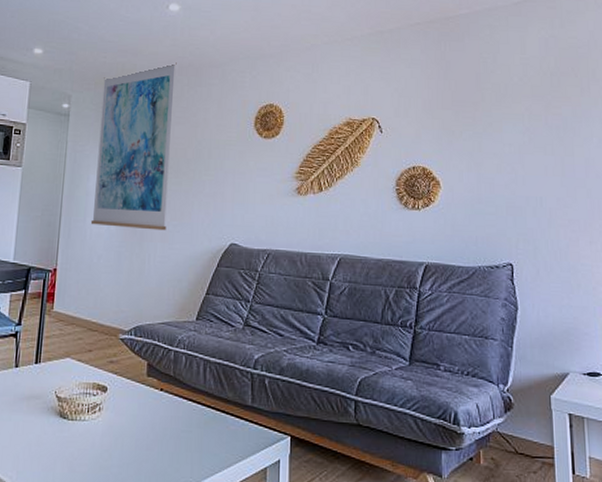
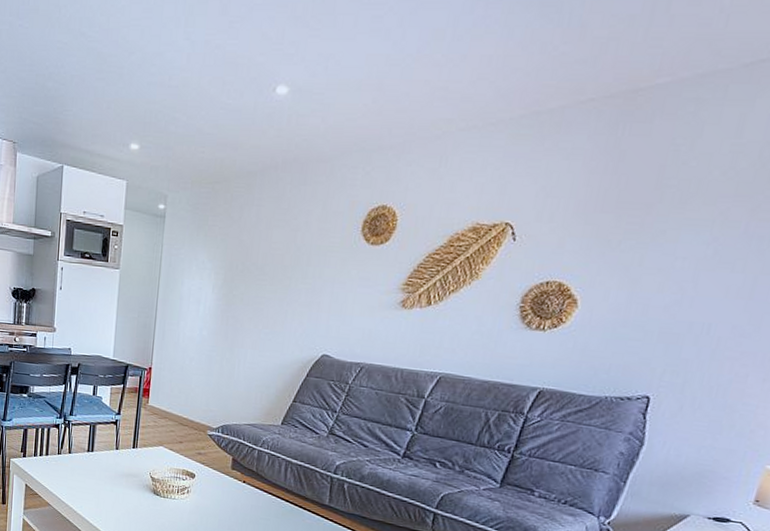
wall art: present [90,62,177,231] -> none [184,157,281,338]

